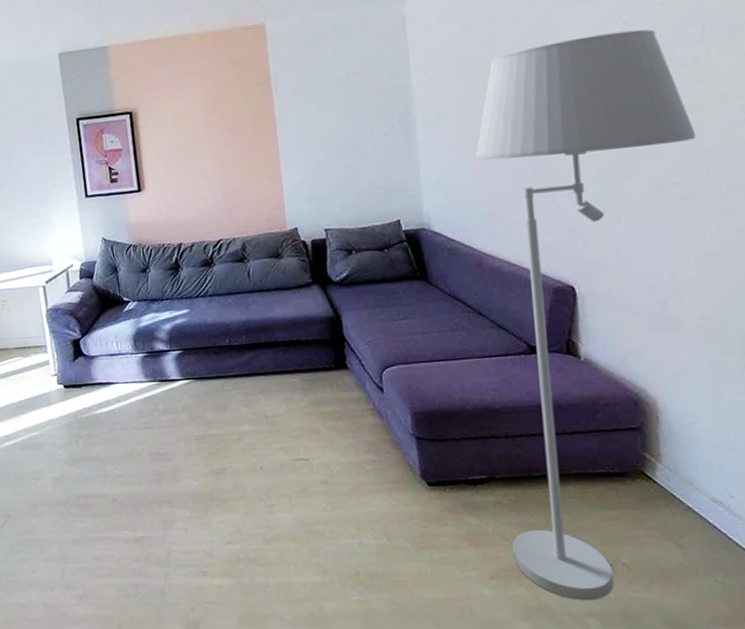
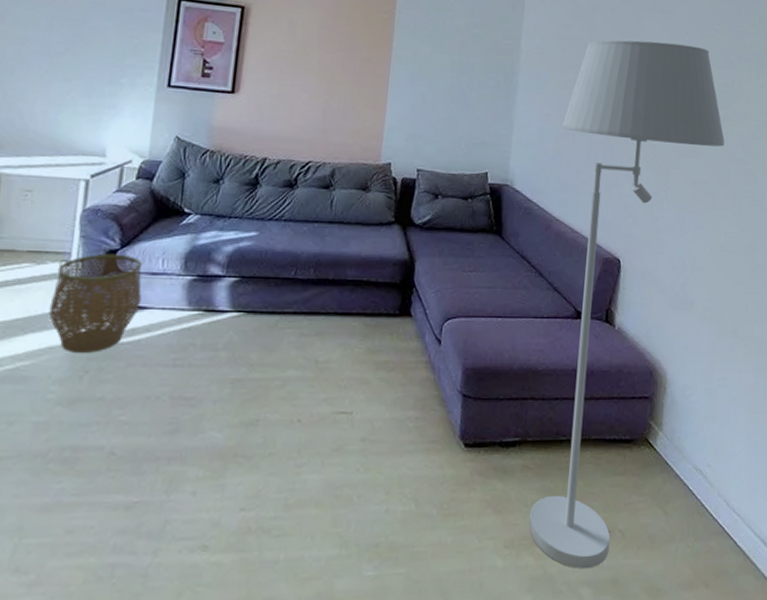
basket: none [39,342,108,423] -> present [48,253,143,353]

